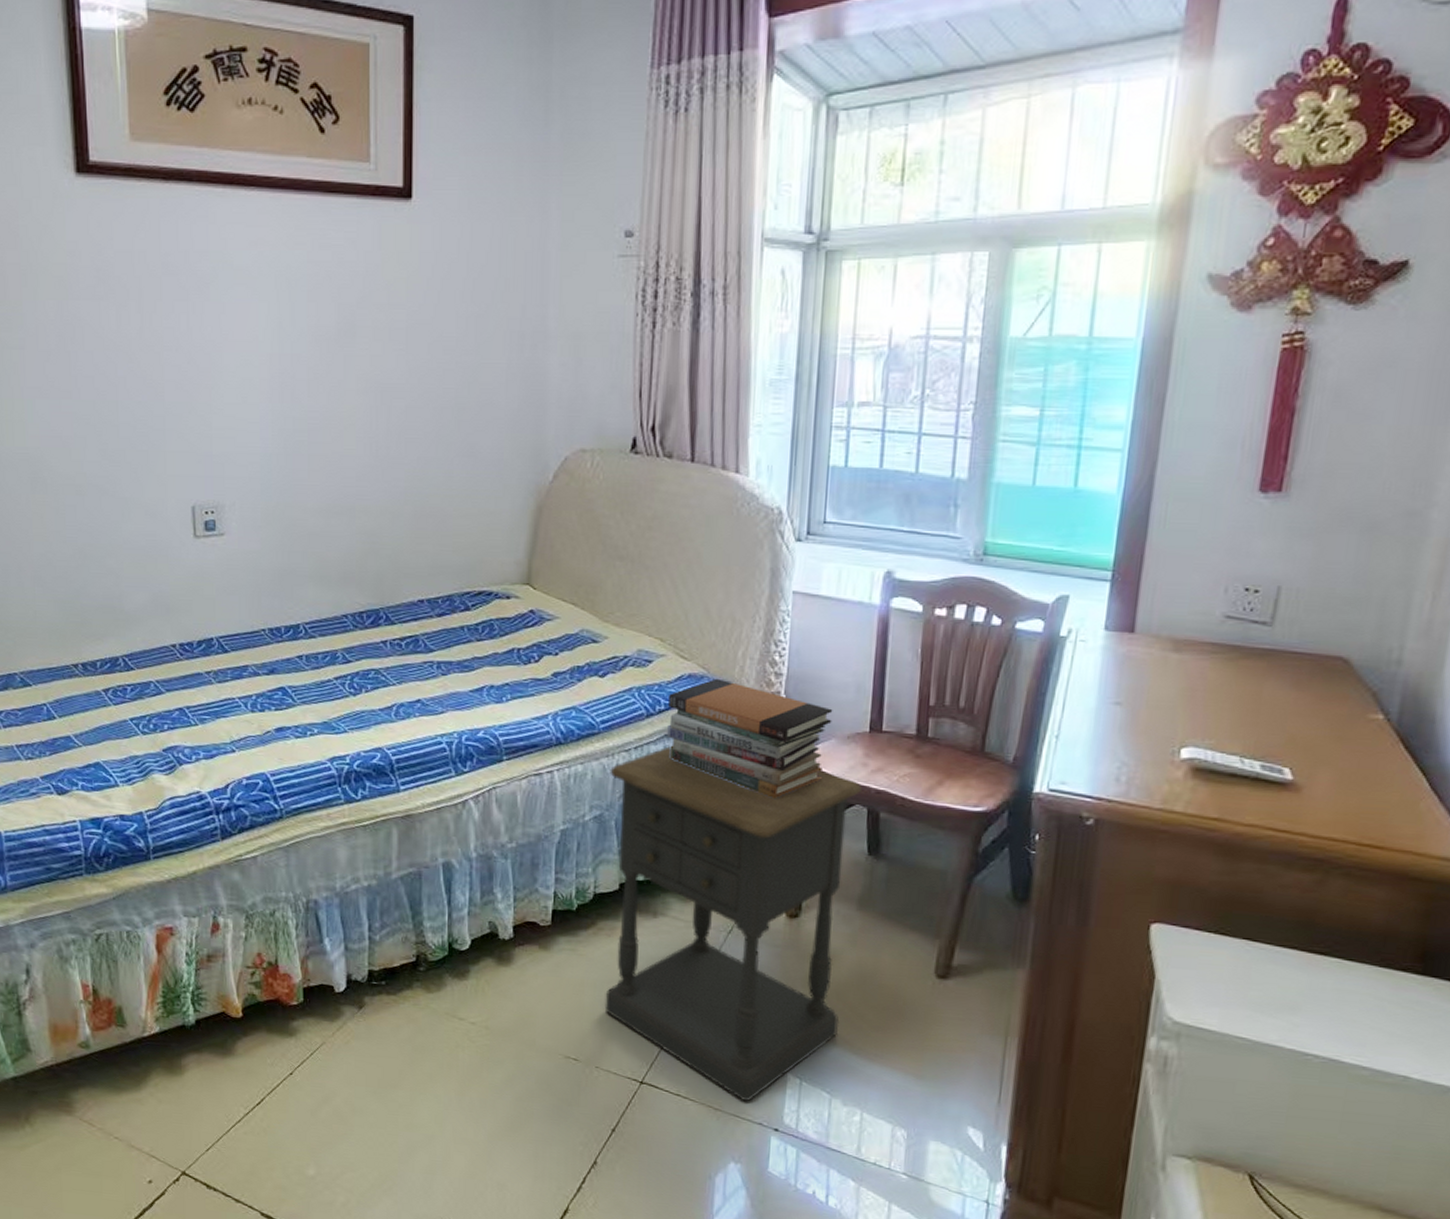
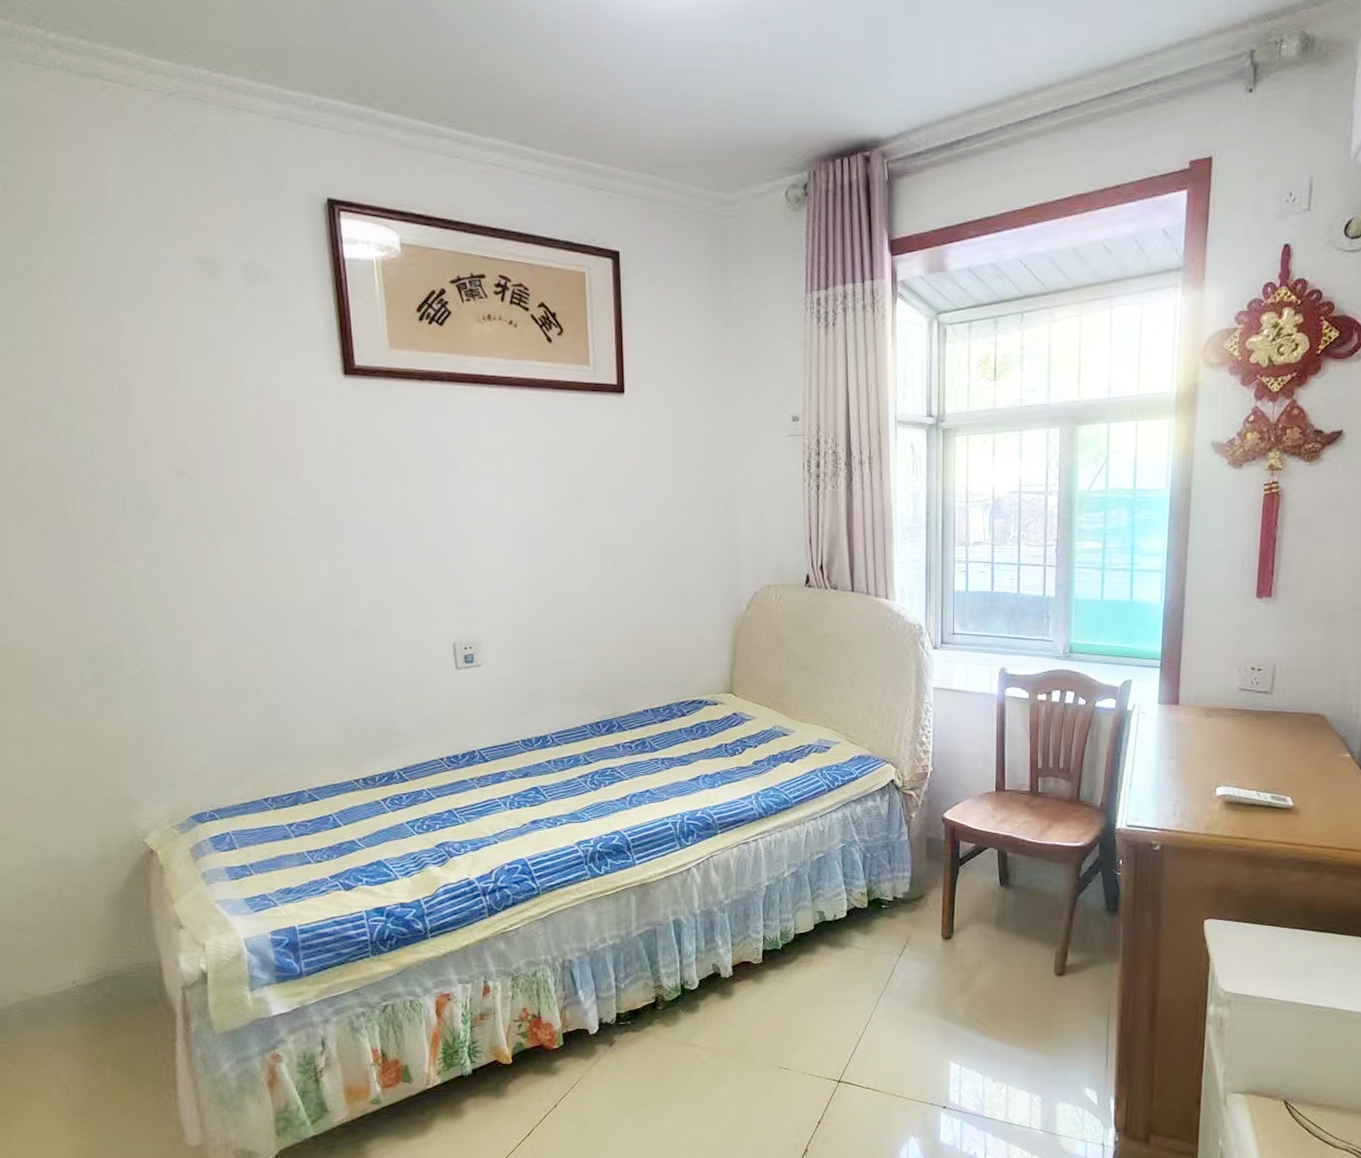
nightstand: present [604,745,862,1102] -> none [802,812,992,1088]
book stack: present [667,678,833,798] -> none [844,758,968,848]

